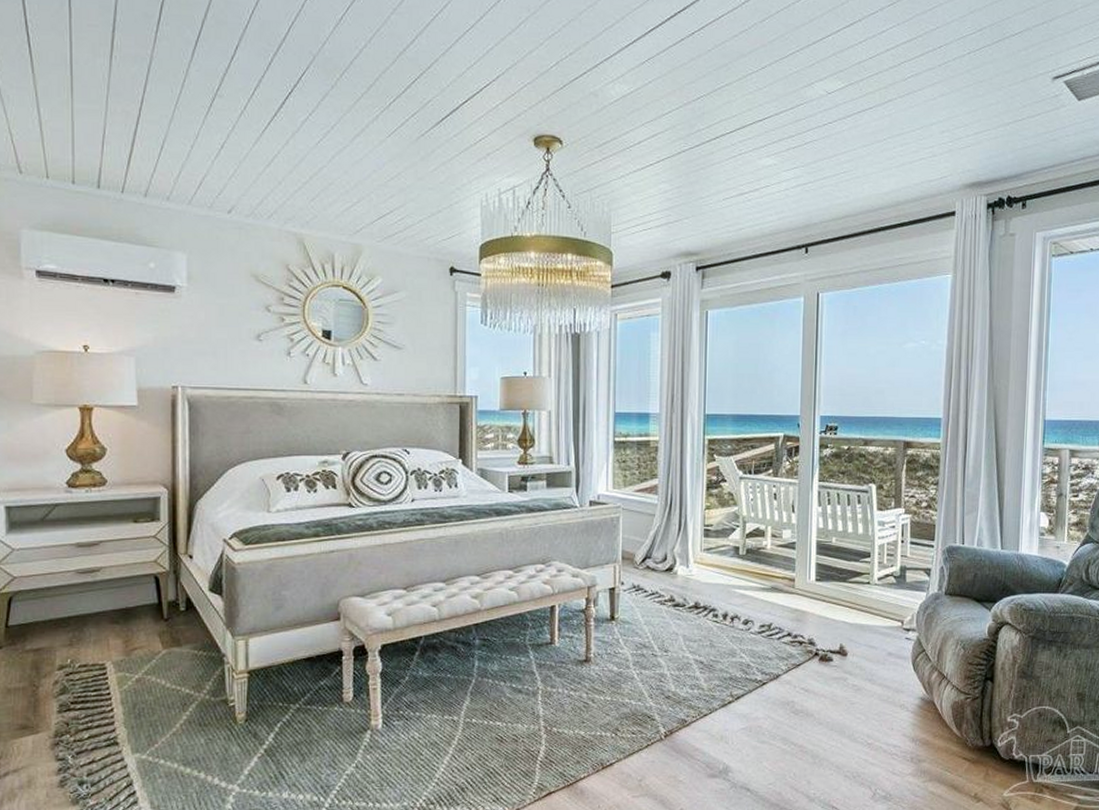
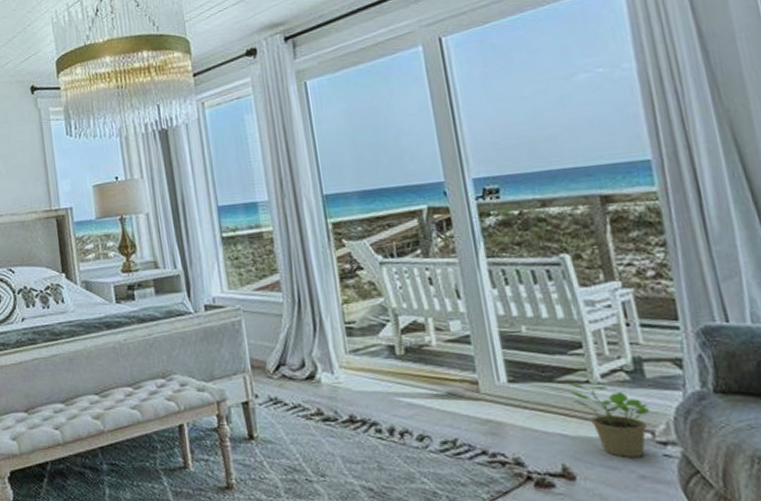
potted plant: none [855,583,903,639] -> present [569,383,649,457]

